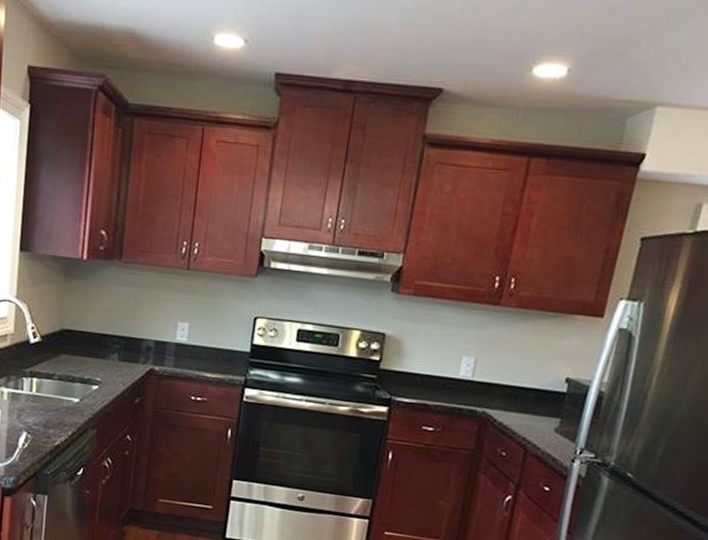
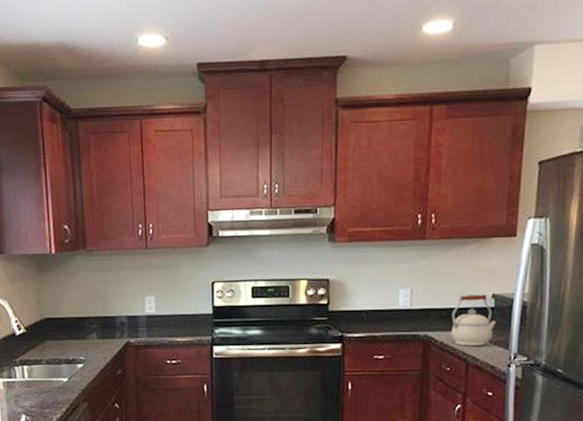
kettle: none [513,373,566,434] -> present [451,294,496,346]

